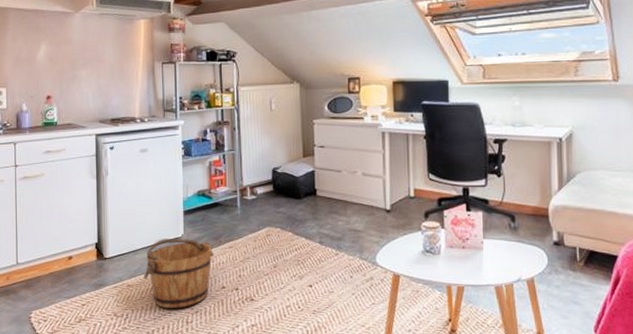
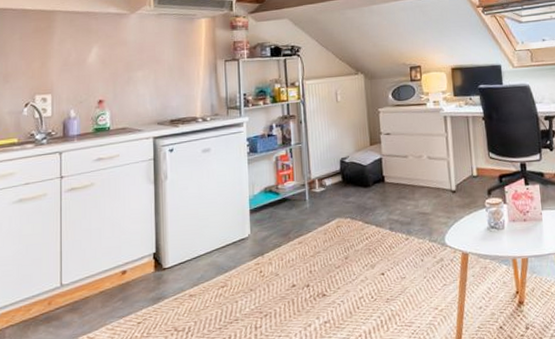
bucket: present [143,239,214,308] -> none [207,238,283,315]

